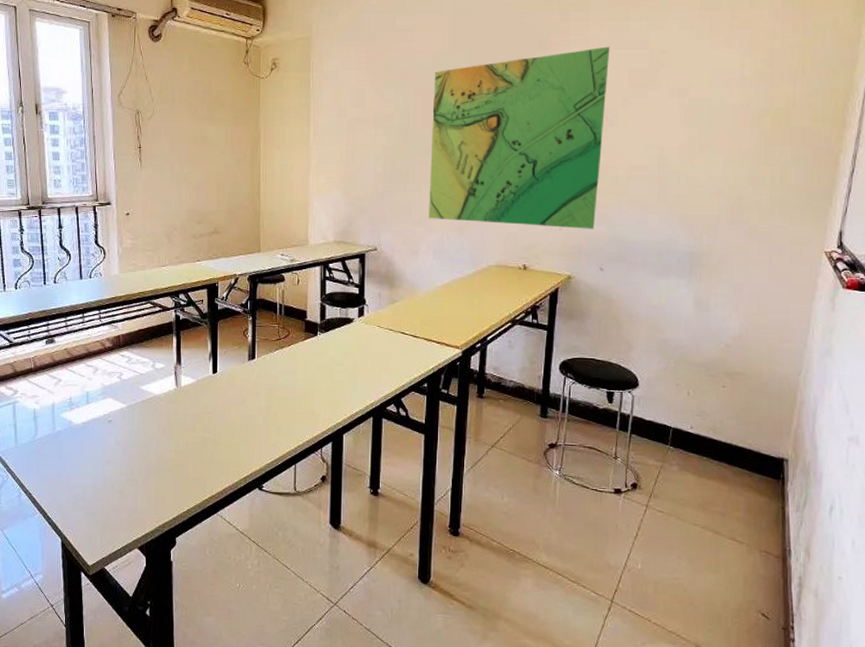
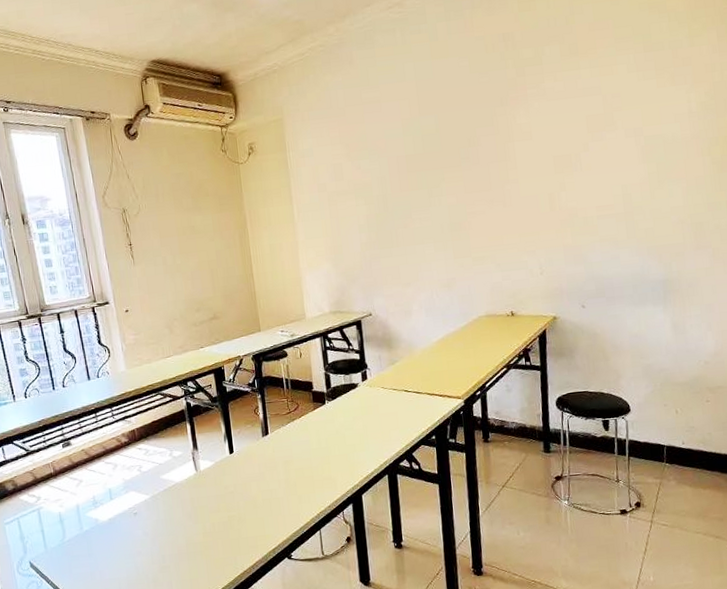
map: present [429,46,610,229] -> none [405,96,572,280]

